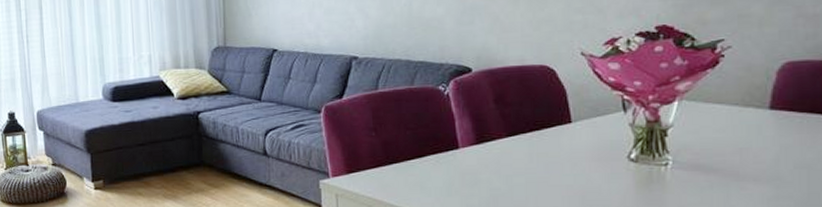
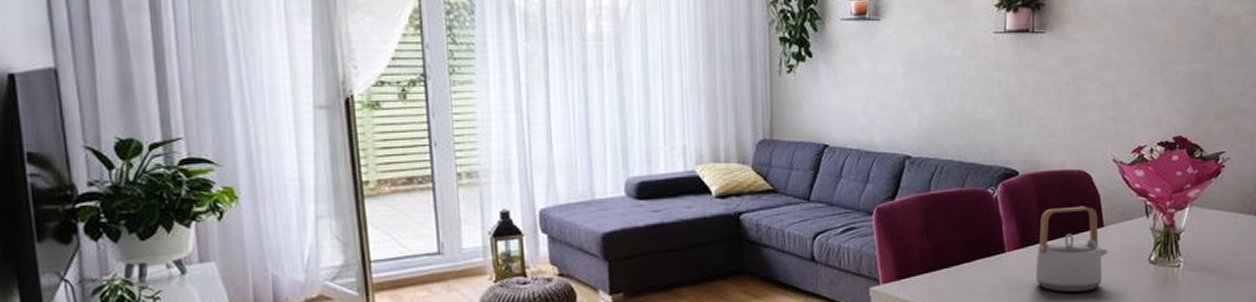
teapot: none [493,101,577,189] -> present [1035,206,1108,292]

